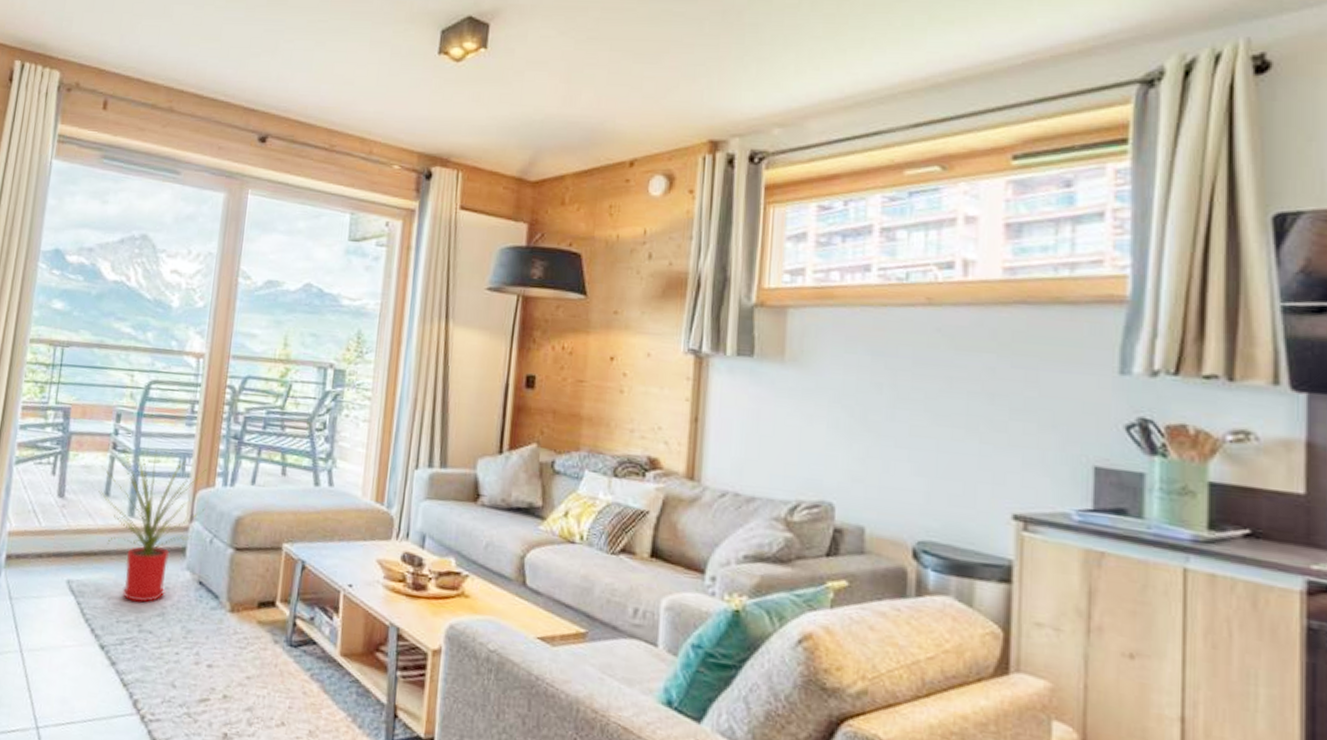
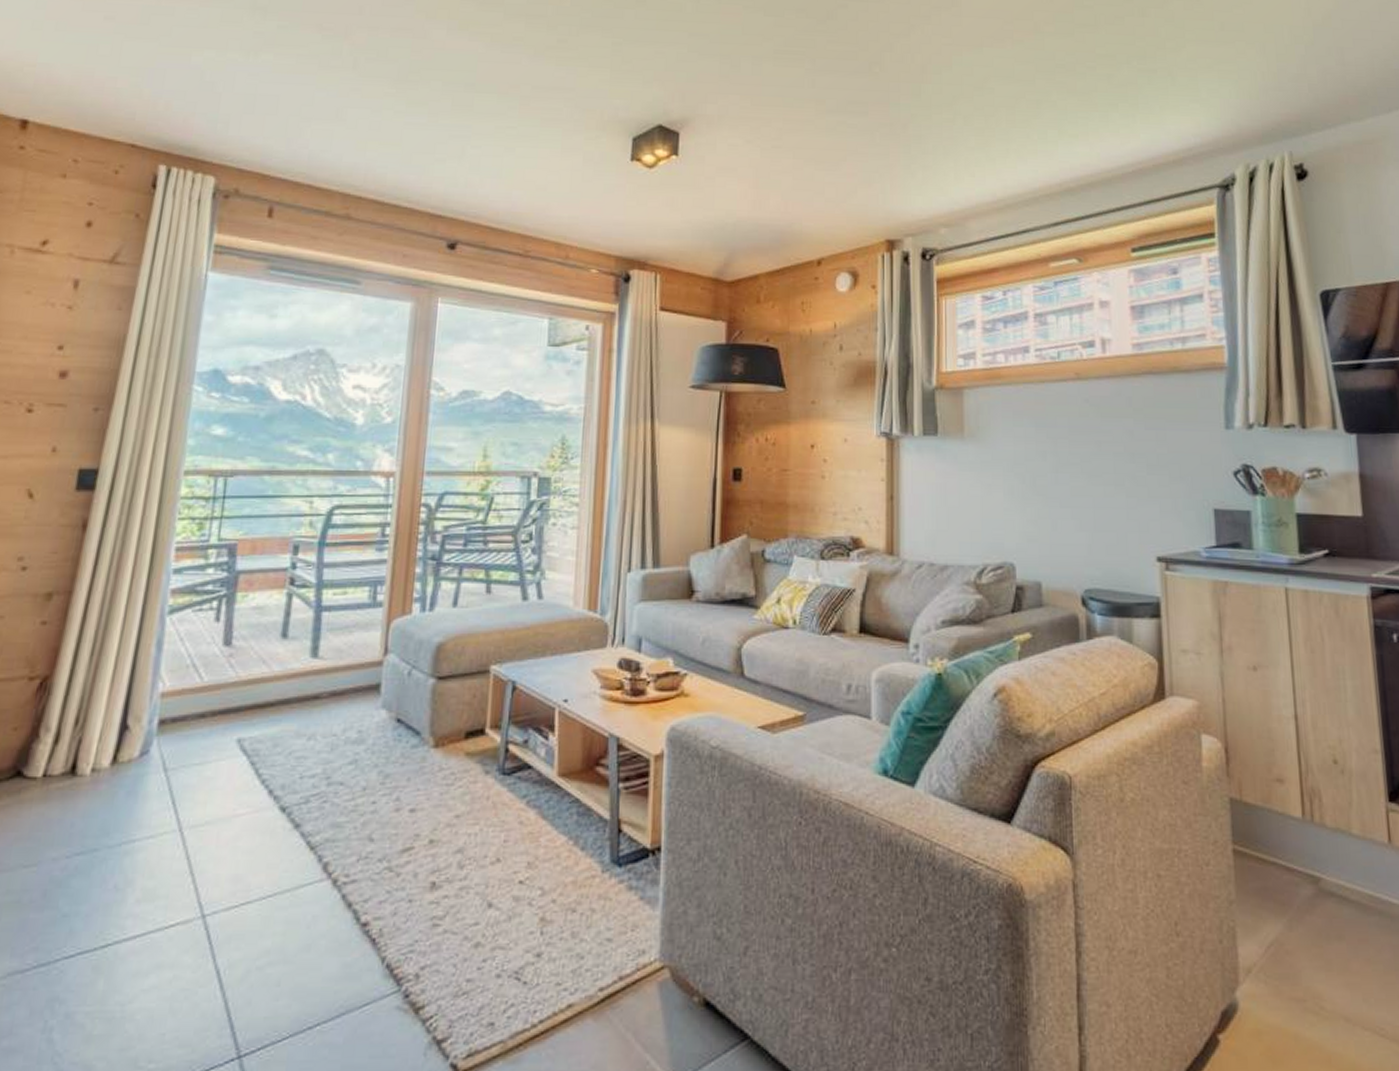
house plant: present [98,449,207,603] -> none [274,580,402,752]

